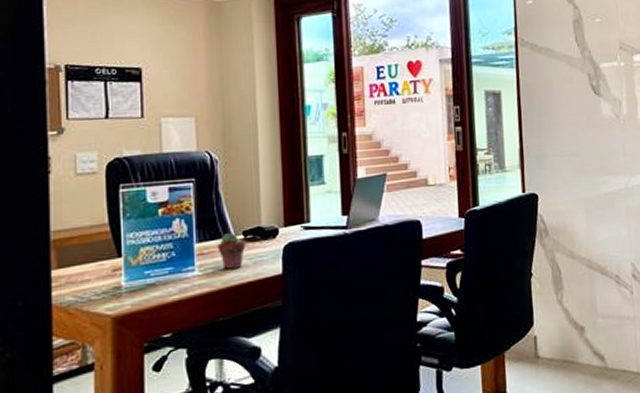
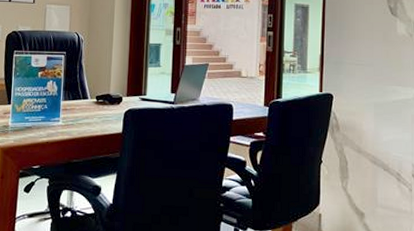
potted succulent: present [217,232,246,269] -> none [77,95,98,124]

